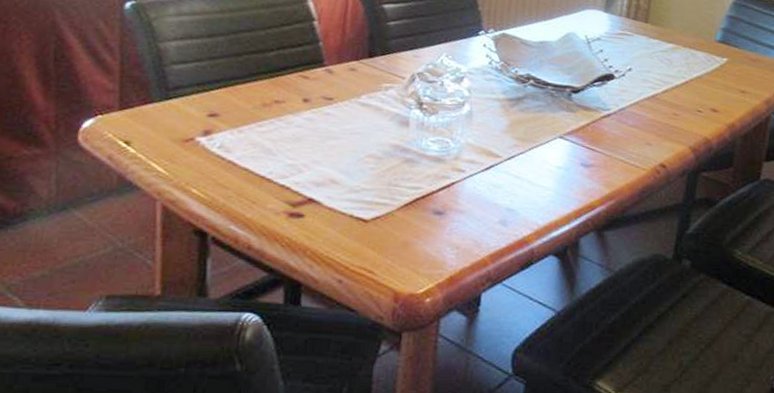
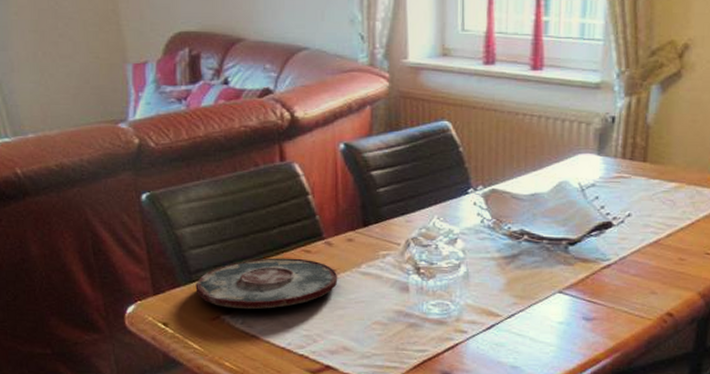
plate: none [171,80,335,134] -> present [195,257,338,310]

